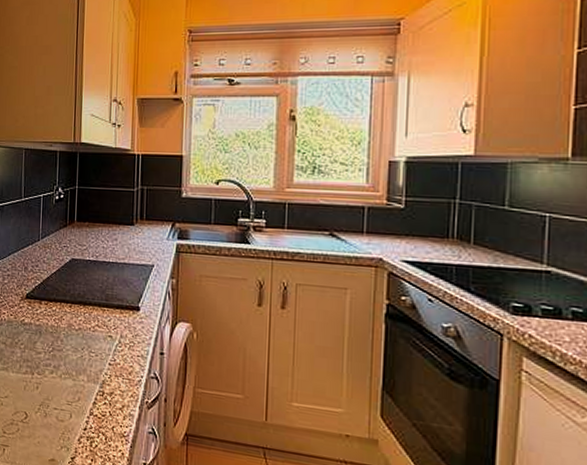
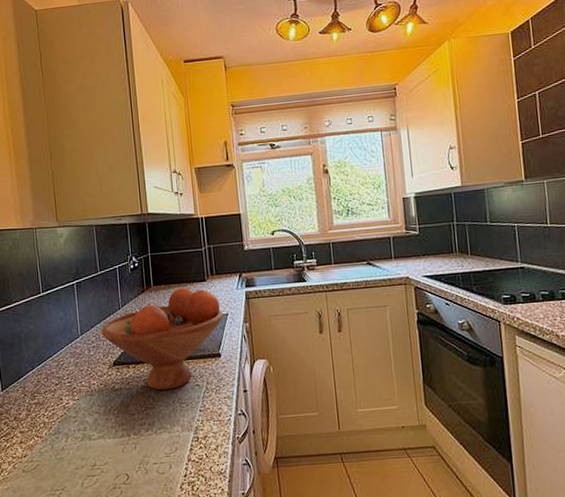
fruit bowl: none [17,228,149,335] -> present [101,287,224,391]

